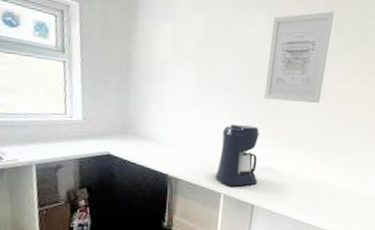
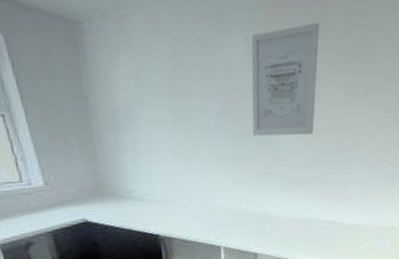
coffee maker: present [215,124,259,187] -> none [211,168,258,238]

